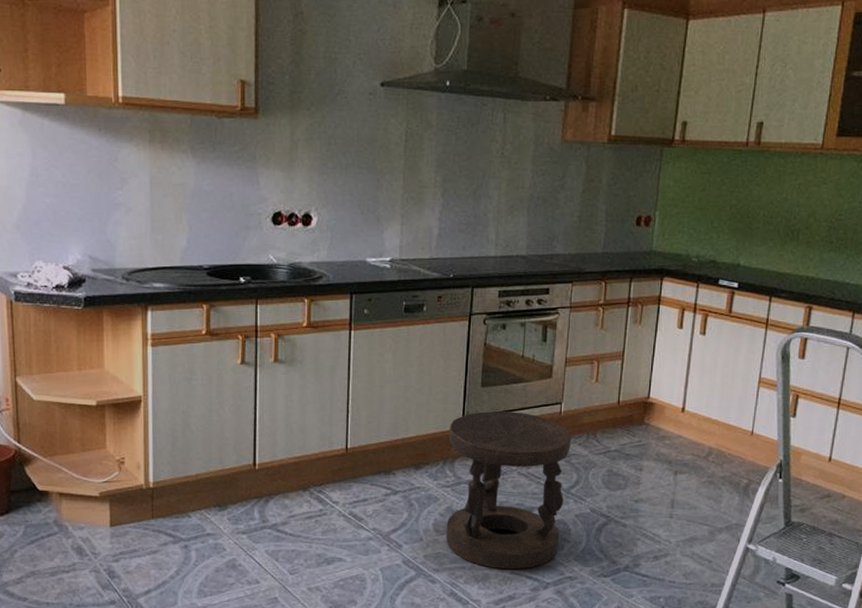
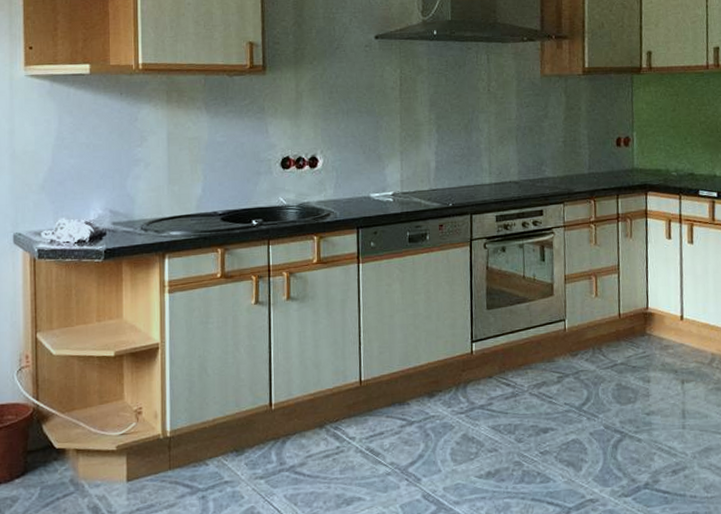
stool: present [446,411,571,570] -> none [459,331,578,497]

